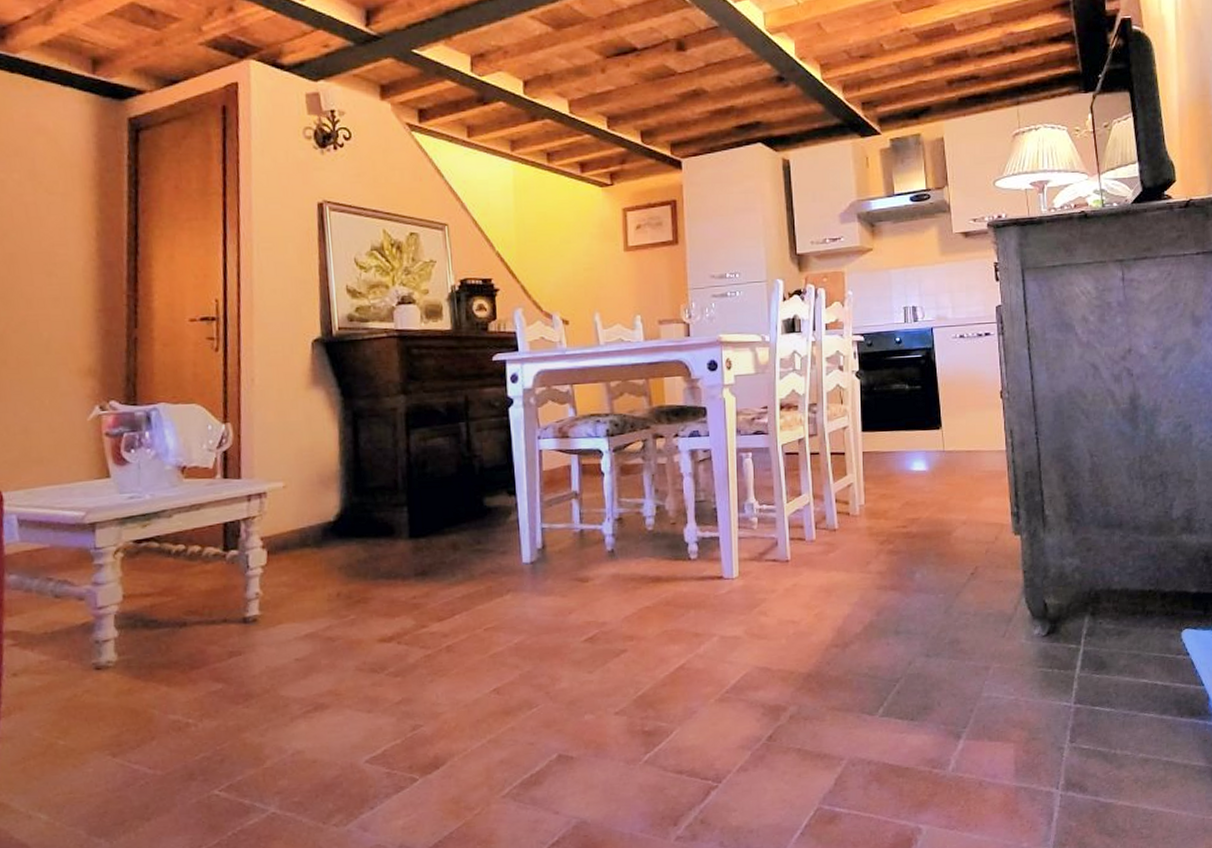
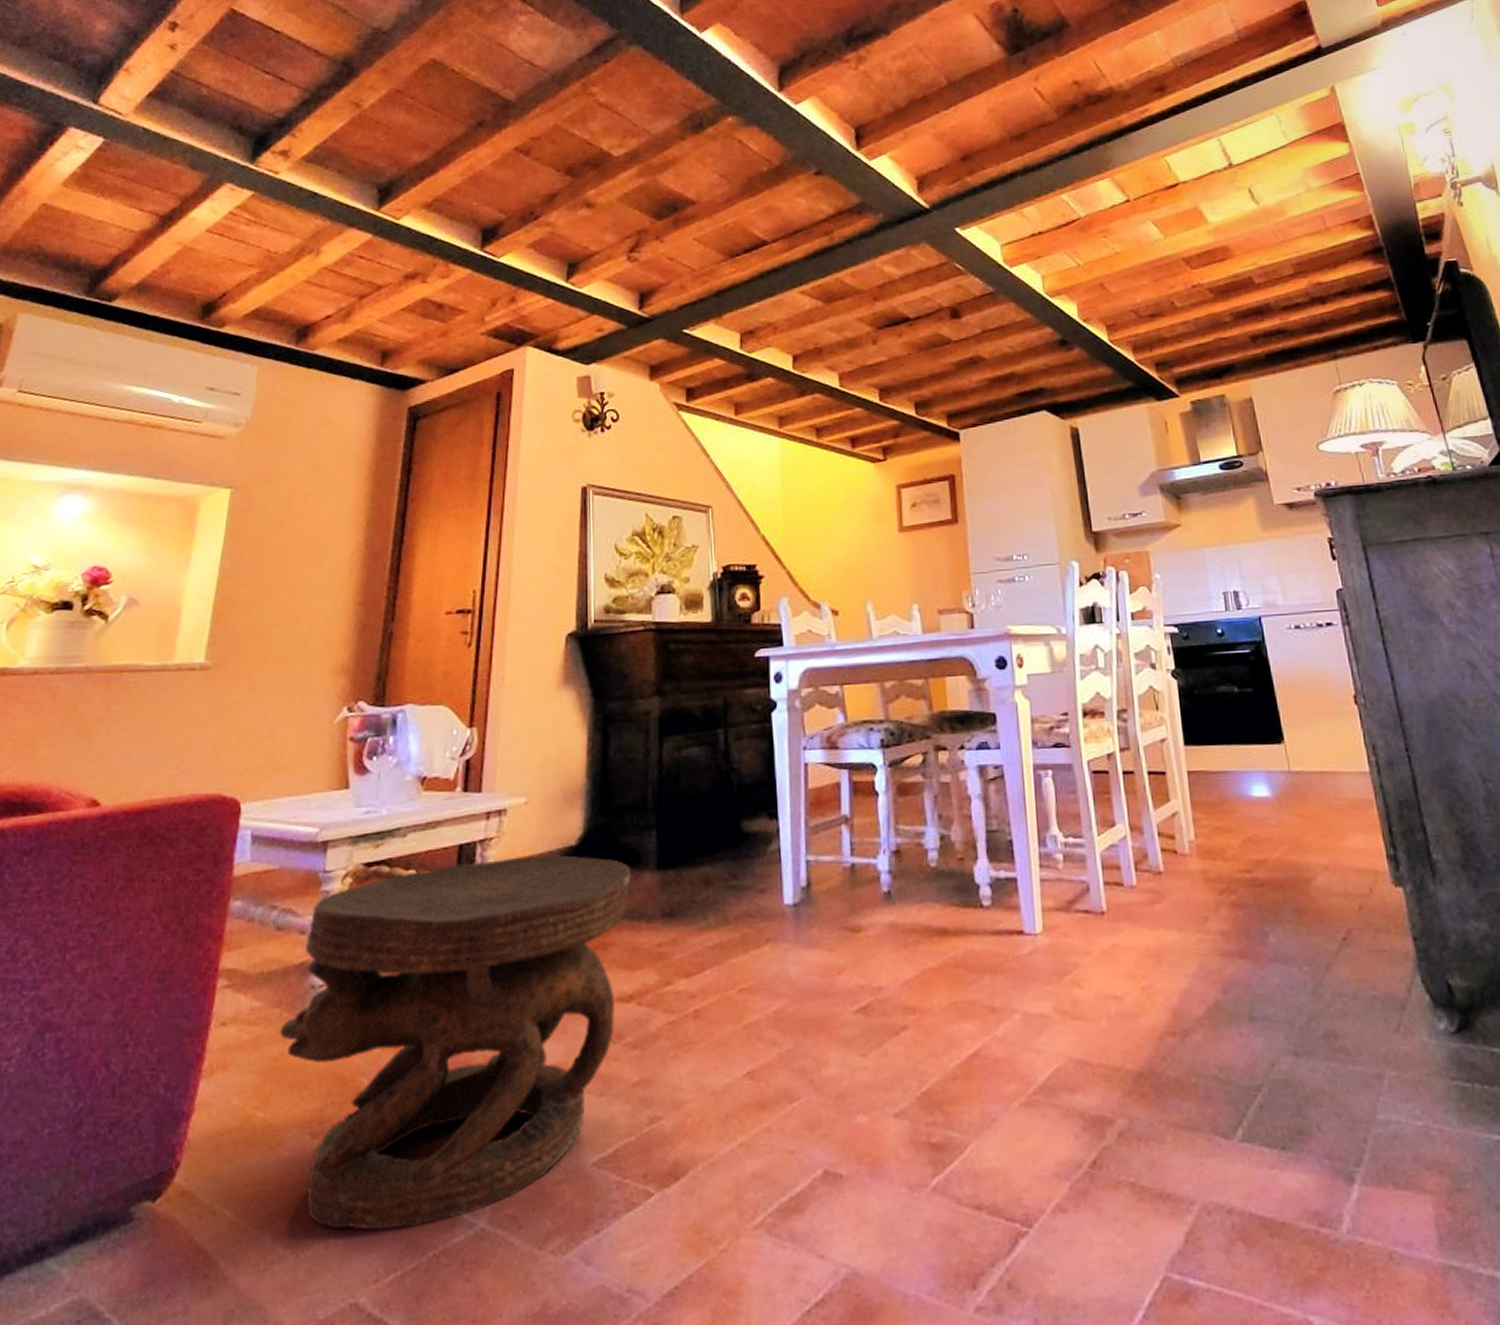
side table: none [70,529,387,822] -> present [280,855,632,1231]

